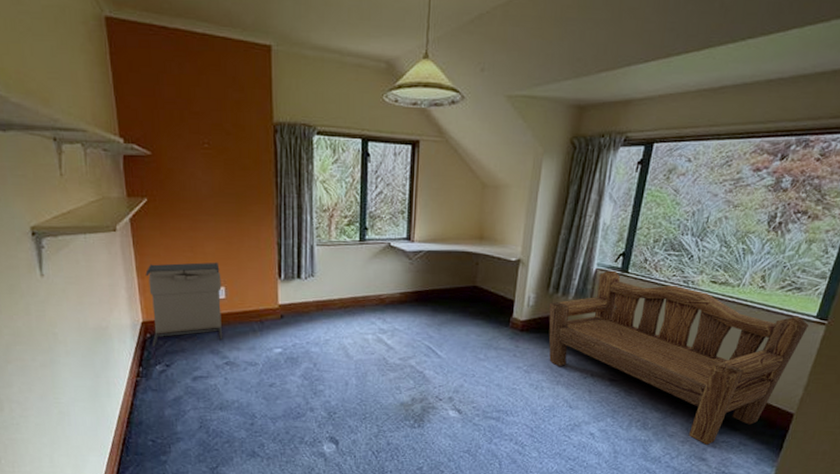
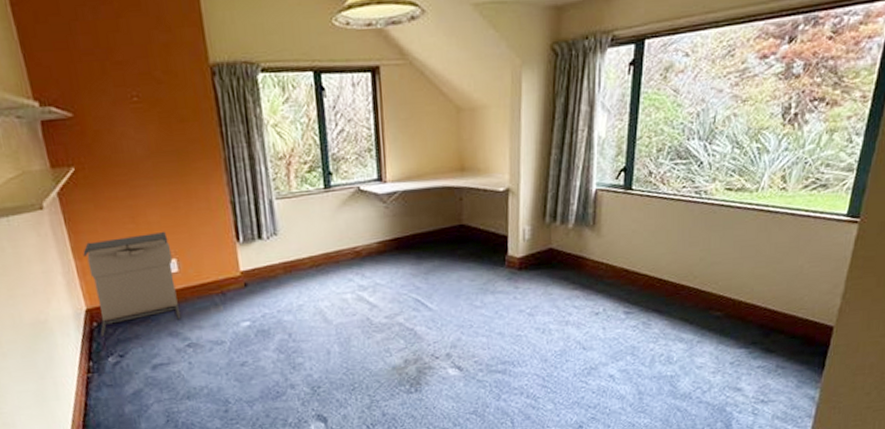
bench: present [549,270,809,445] -> none [547,189,839,373]

